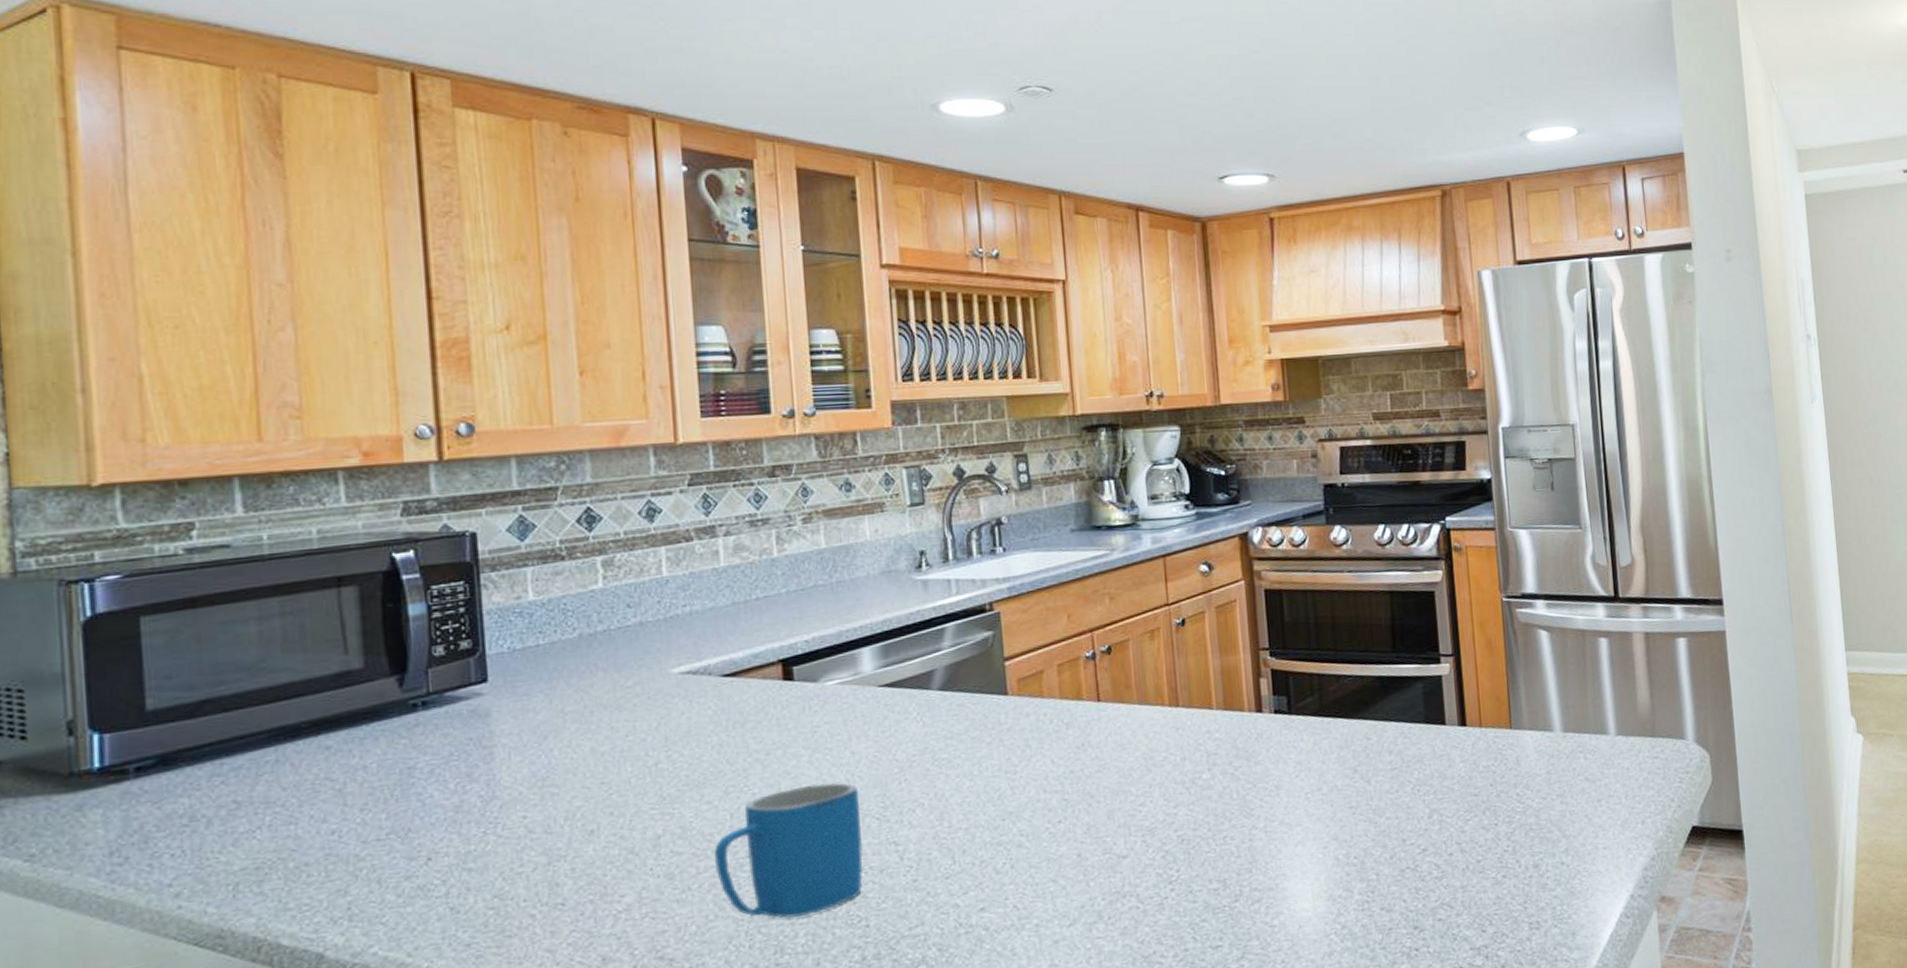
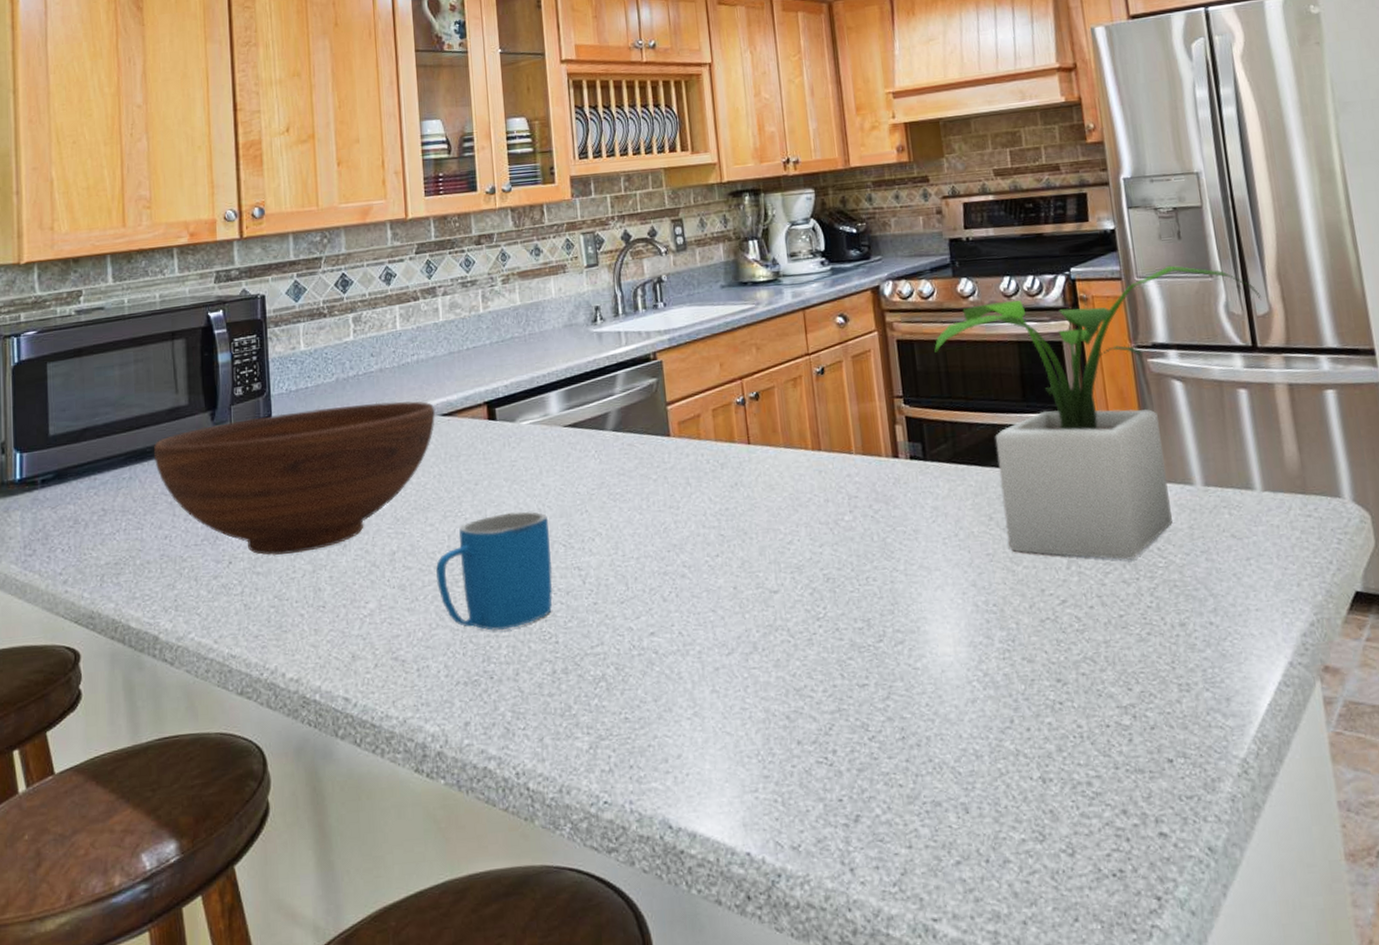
fruit bowl: none [311,659,715,848] -> present [153,400,436,556]
potted plant: none [1304,516,1625,807] -> present [934,265,1261,560]

